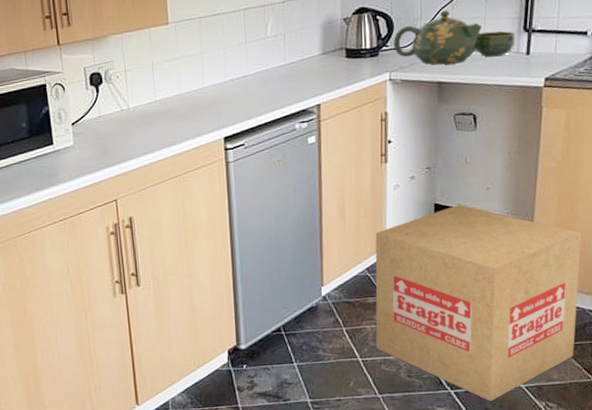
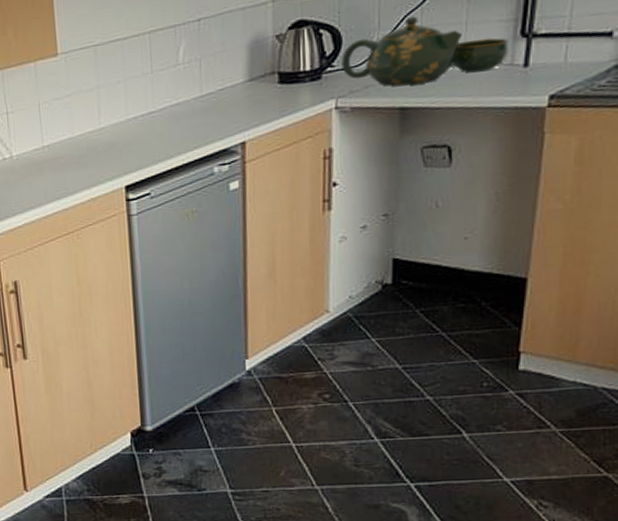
cardboard box: present [375,204,582,402] -> none [314,259,595,498]

